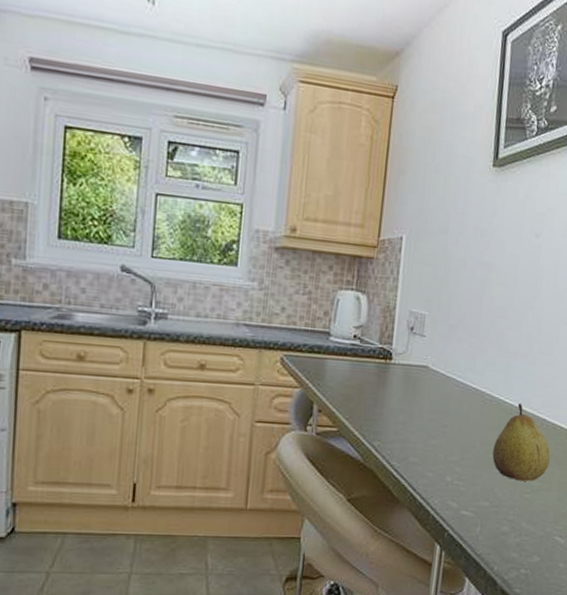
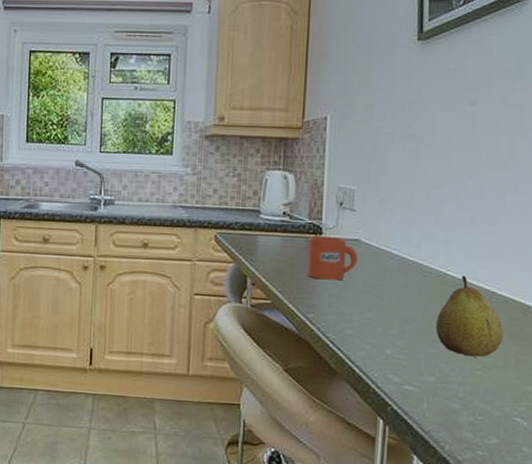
mug: none [374,361,425,408] -> present [307,236,358,281]

